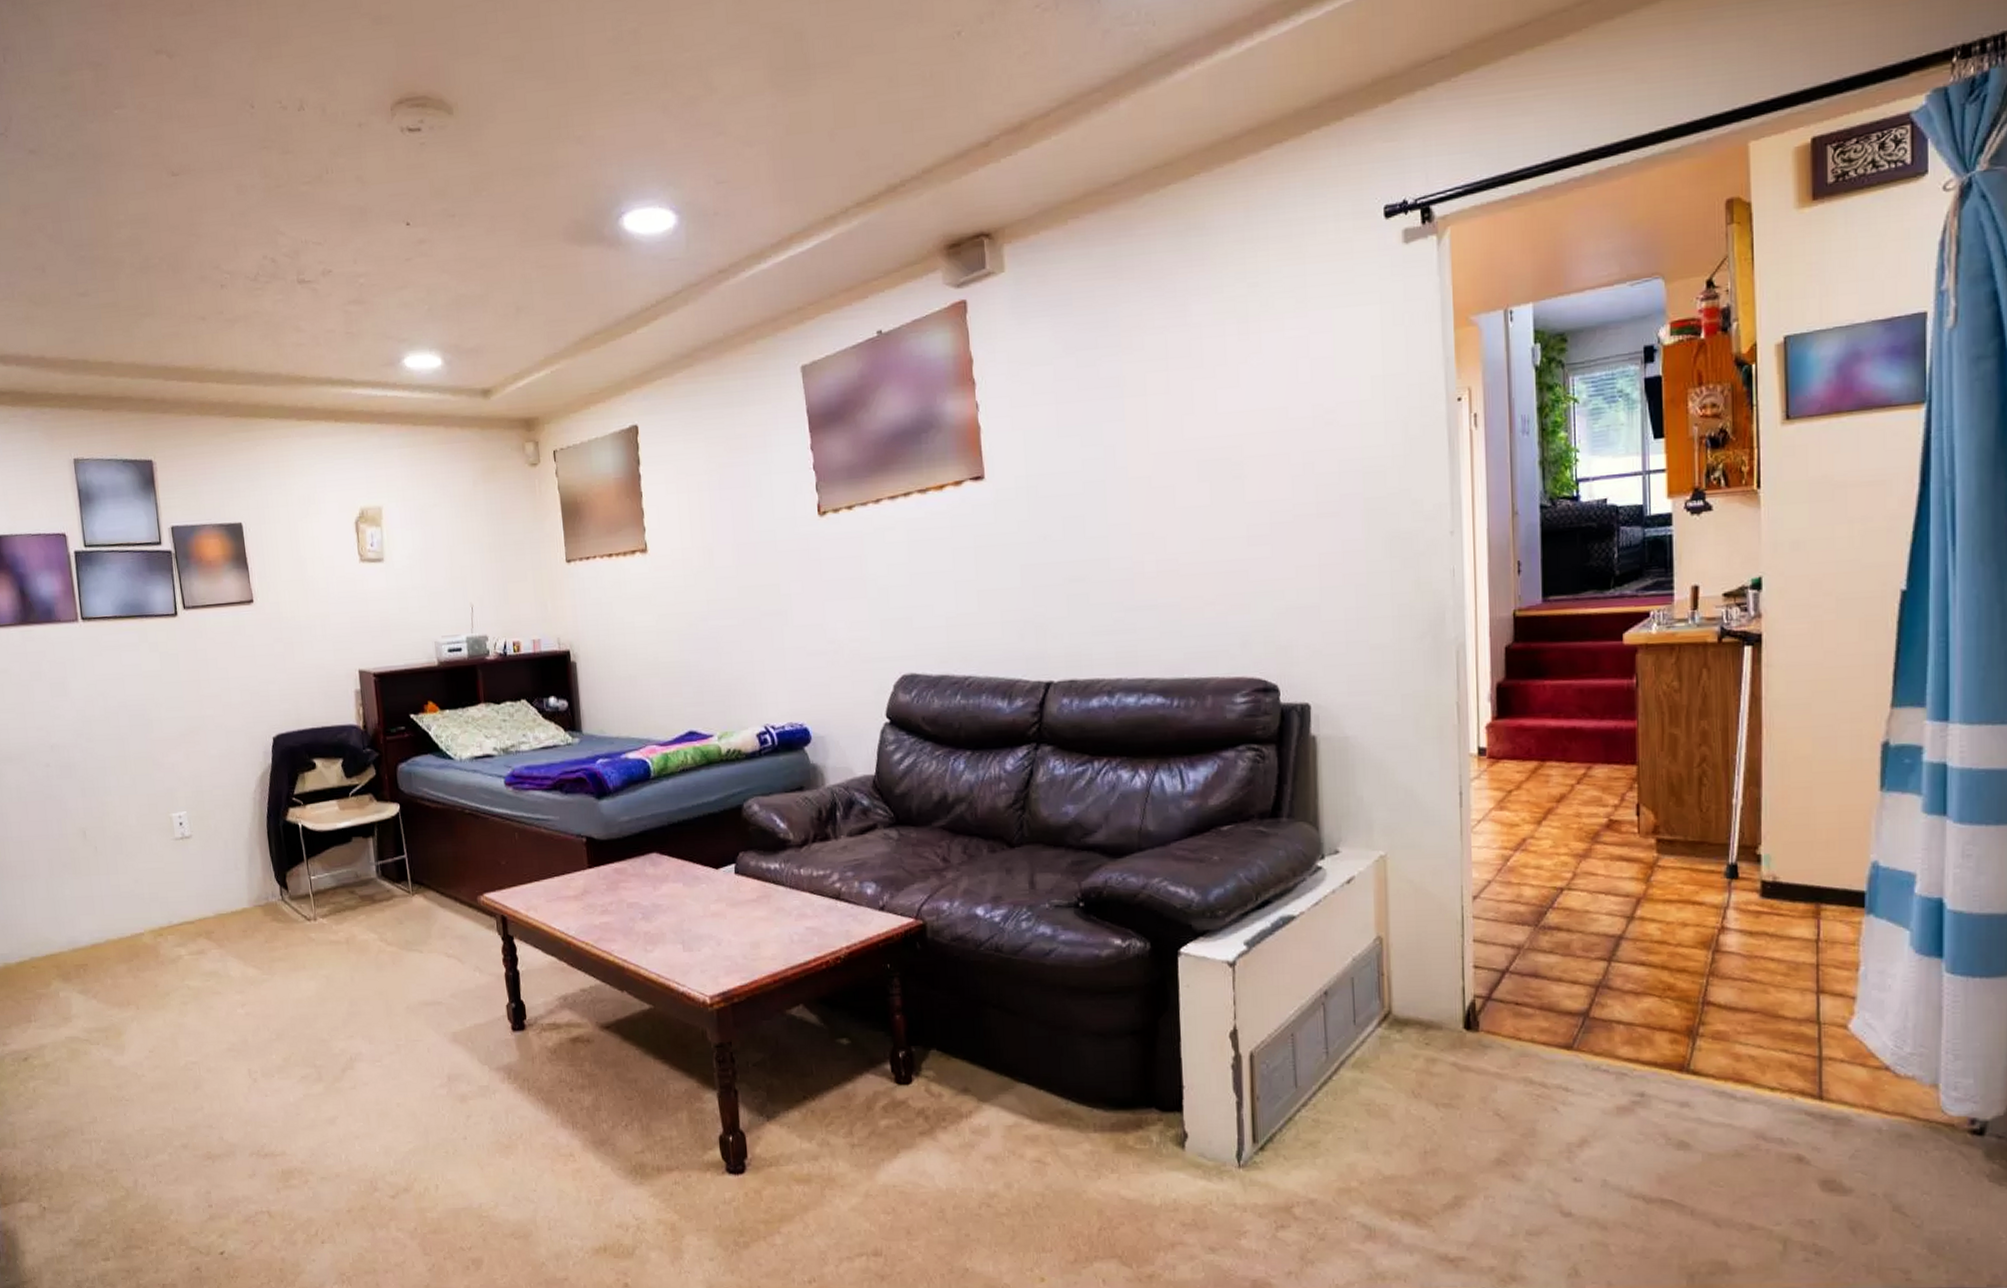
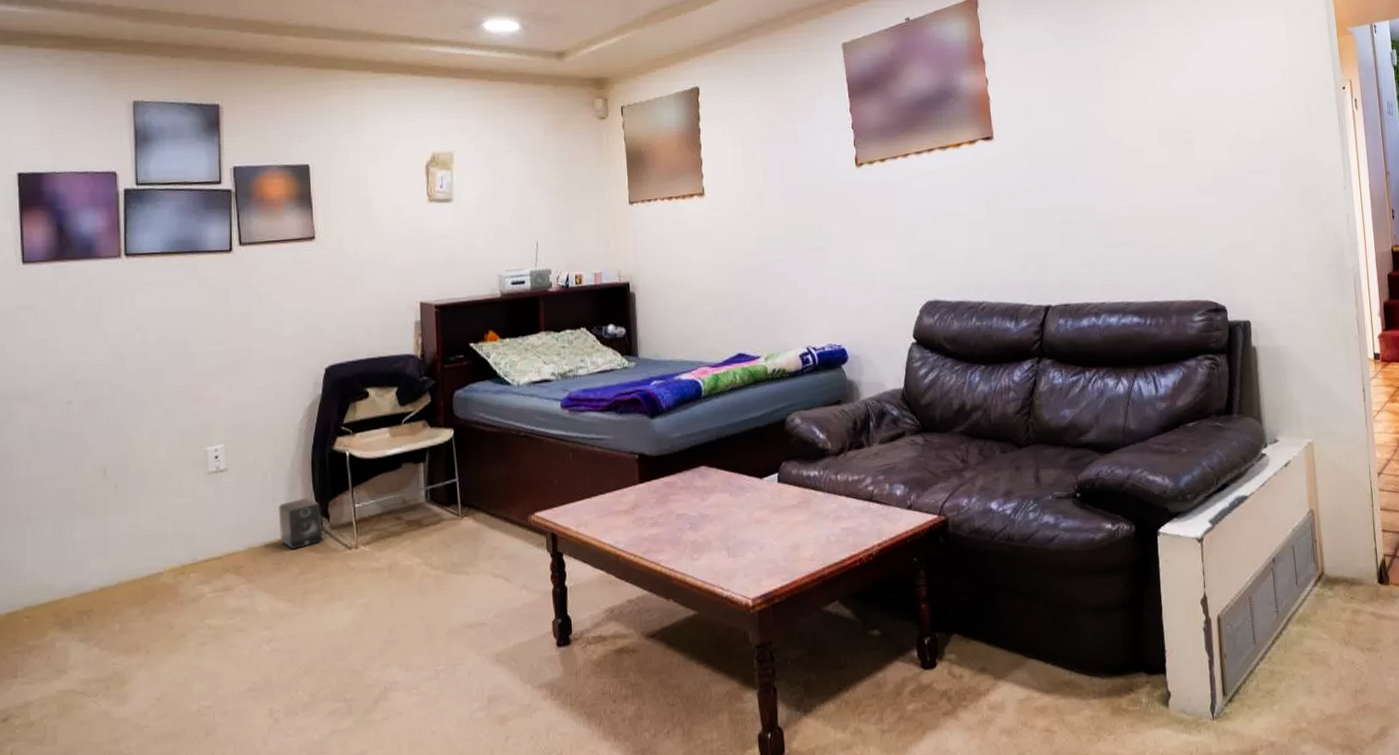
speaker: none [241,868,284,918] -> present [278,498,323,550]

